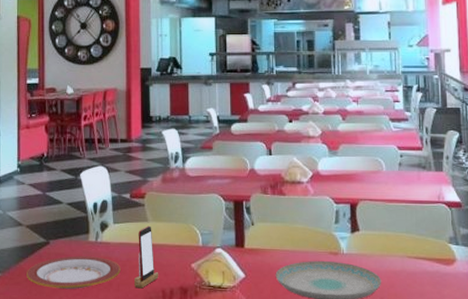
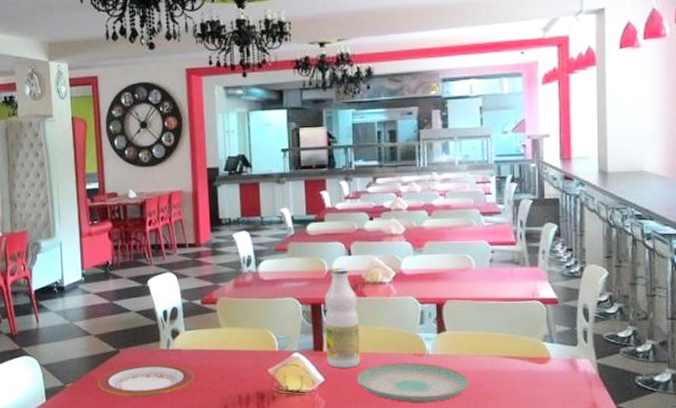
smartphone: present [134,225,159,289] -> none [209,332,234,395]
bottle: none [246,166,280,265] -> present [324,267,361,368]

